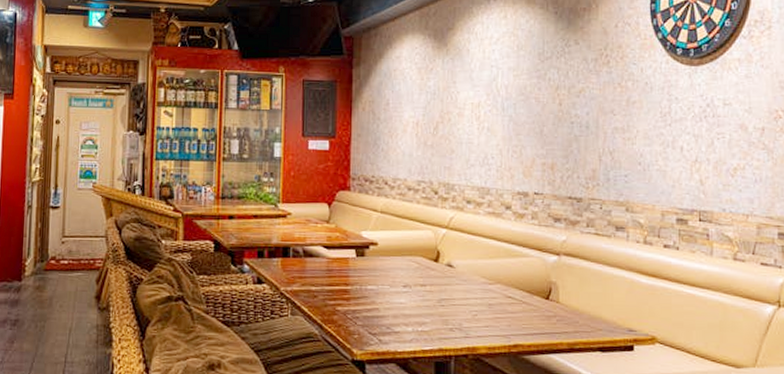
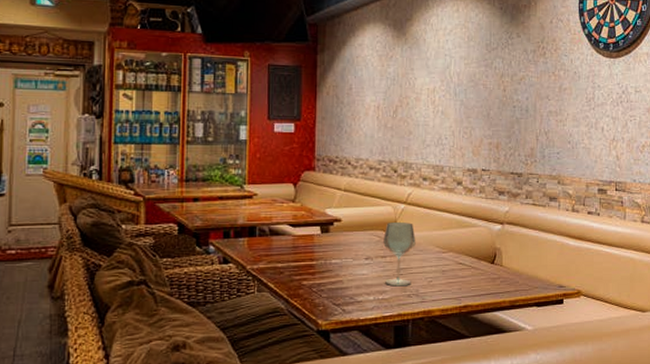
wine glass: none [421,248,459,319] -> present [382,223,416,287]

